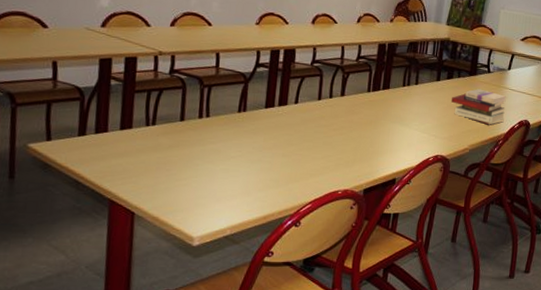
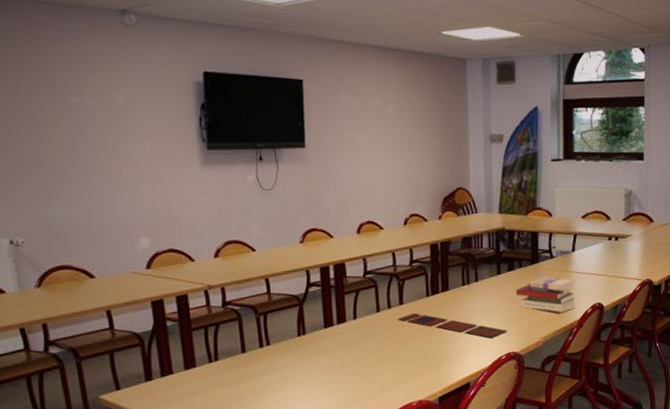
papers: none [337,106,439,139] -> present [397,313,508,338]

